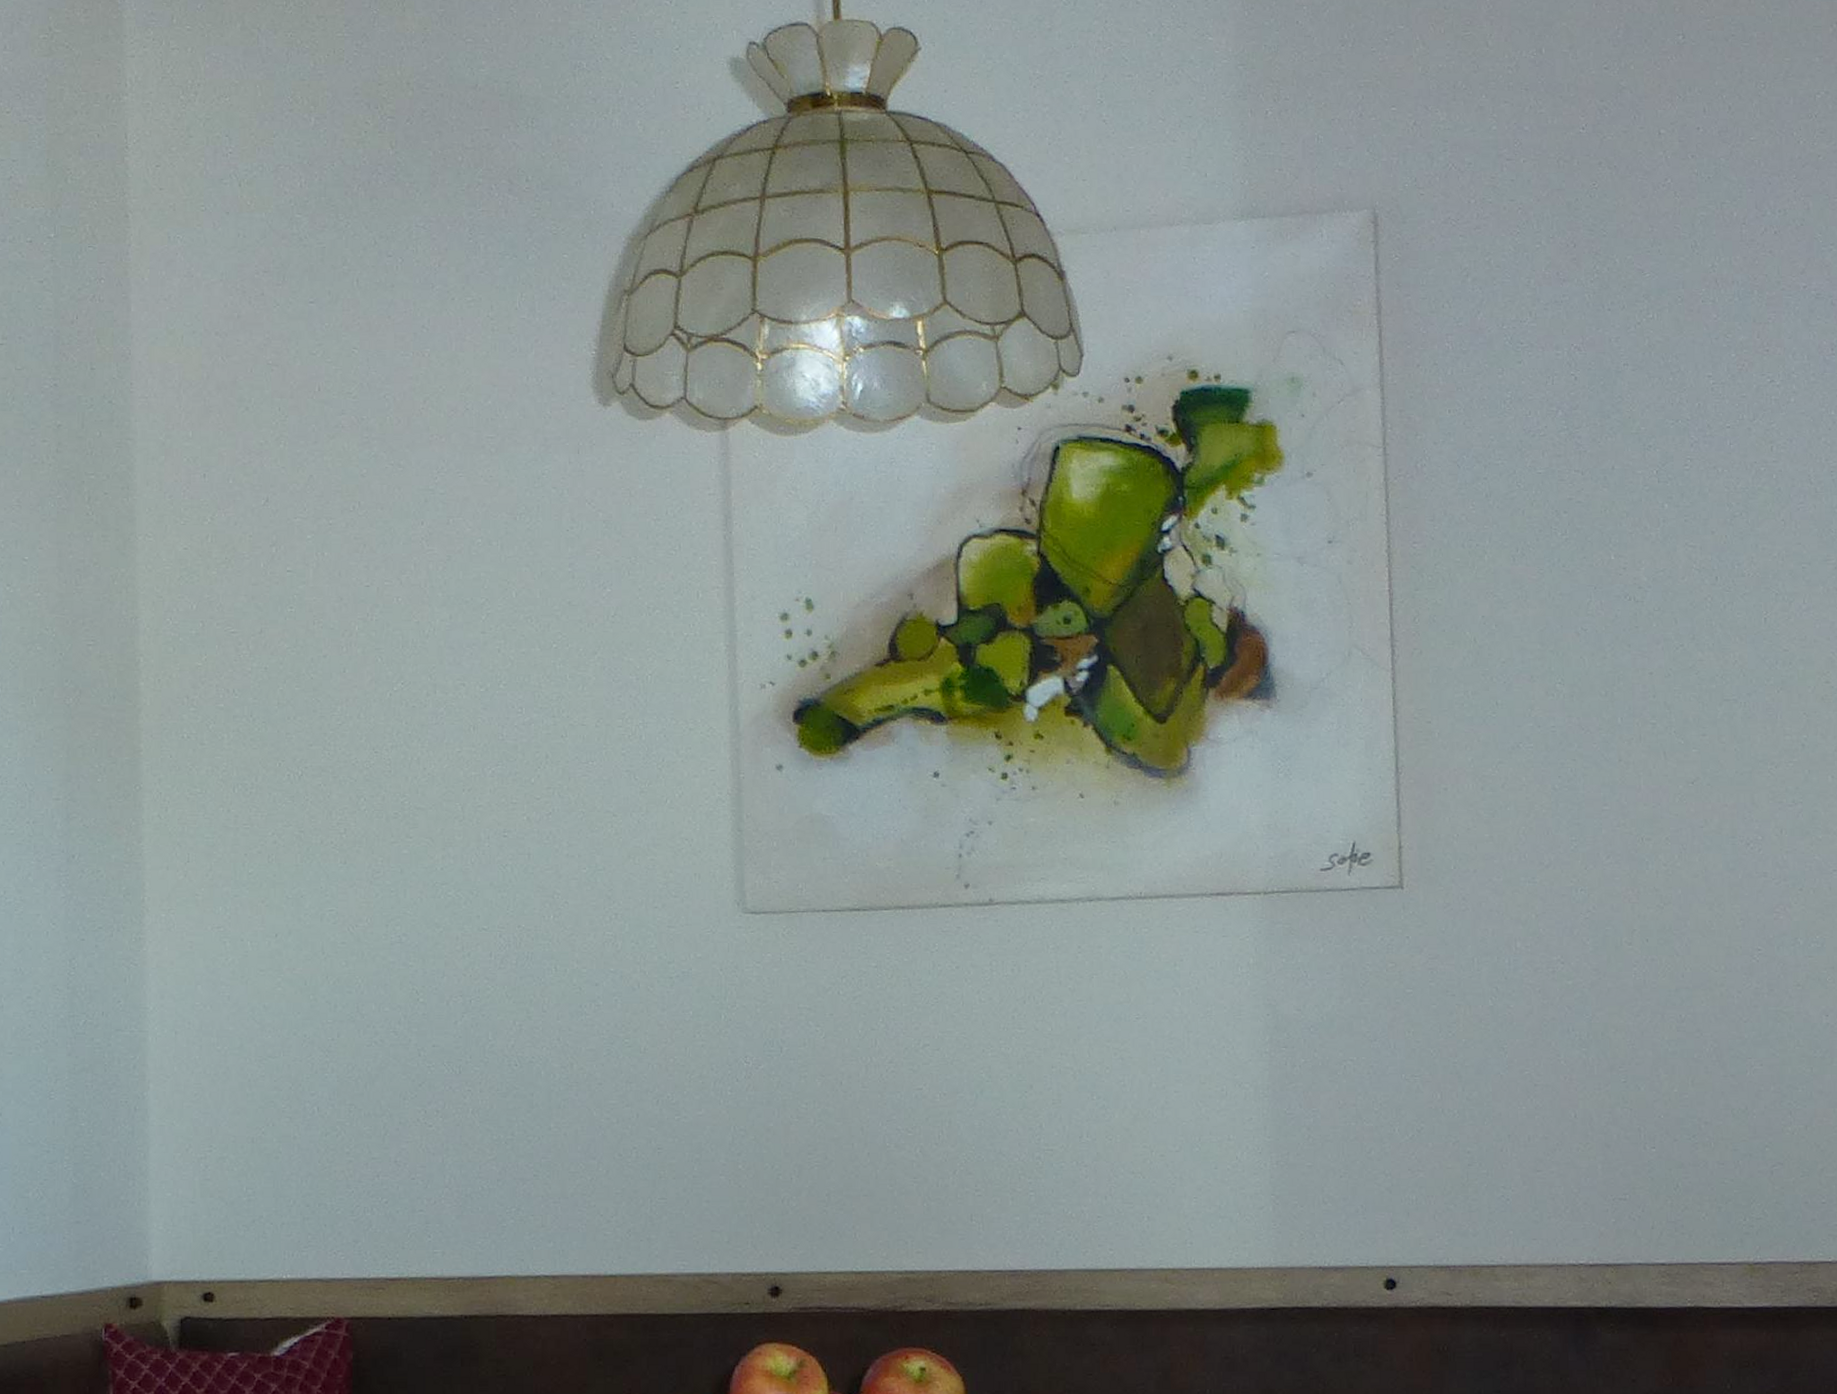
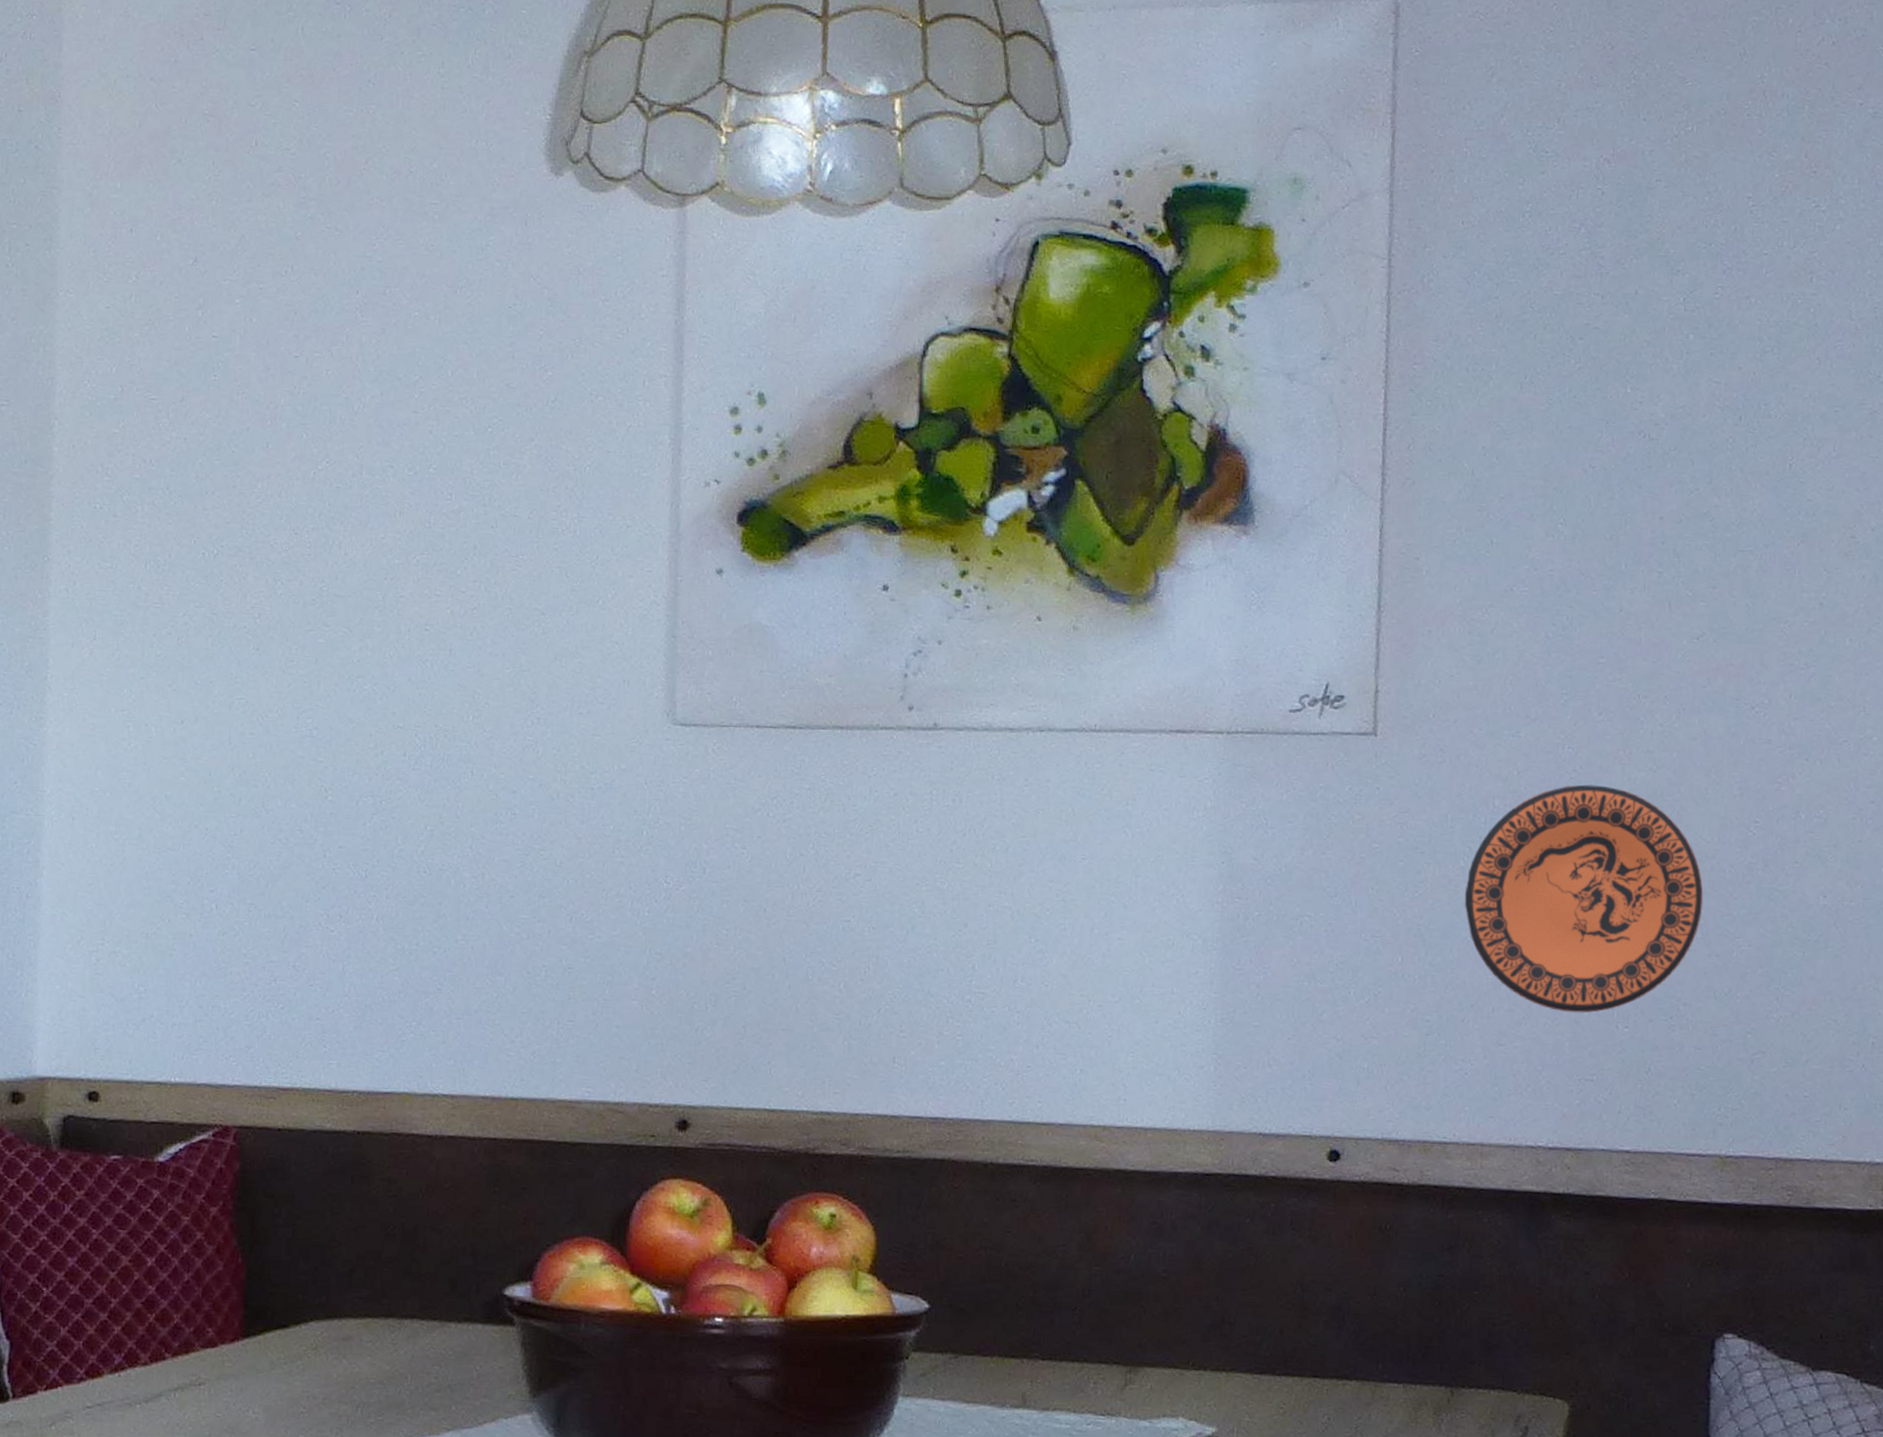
decorative plate: none [1495,923,1716,1137] -> present [1464,784,1704,1013]

